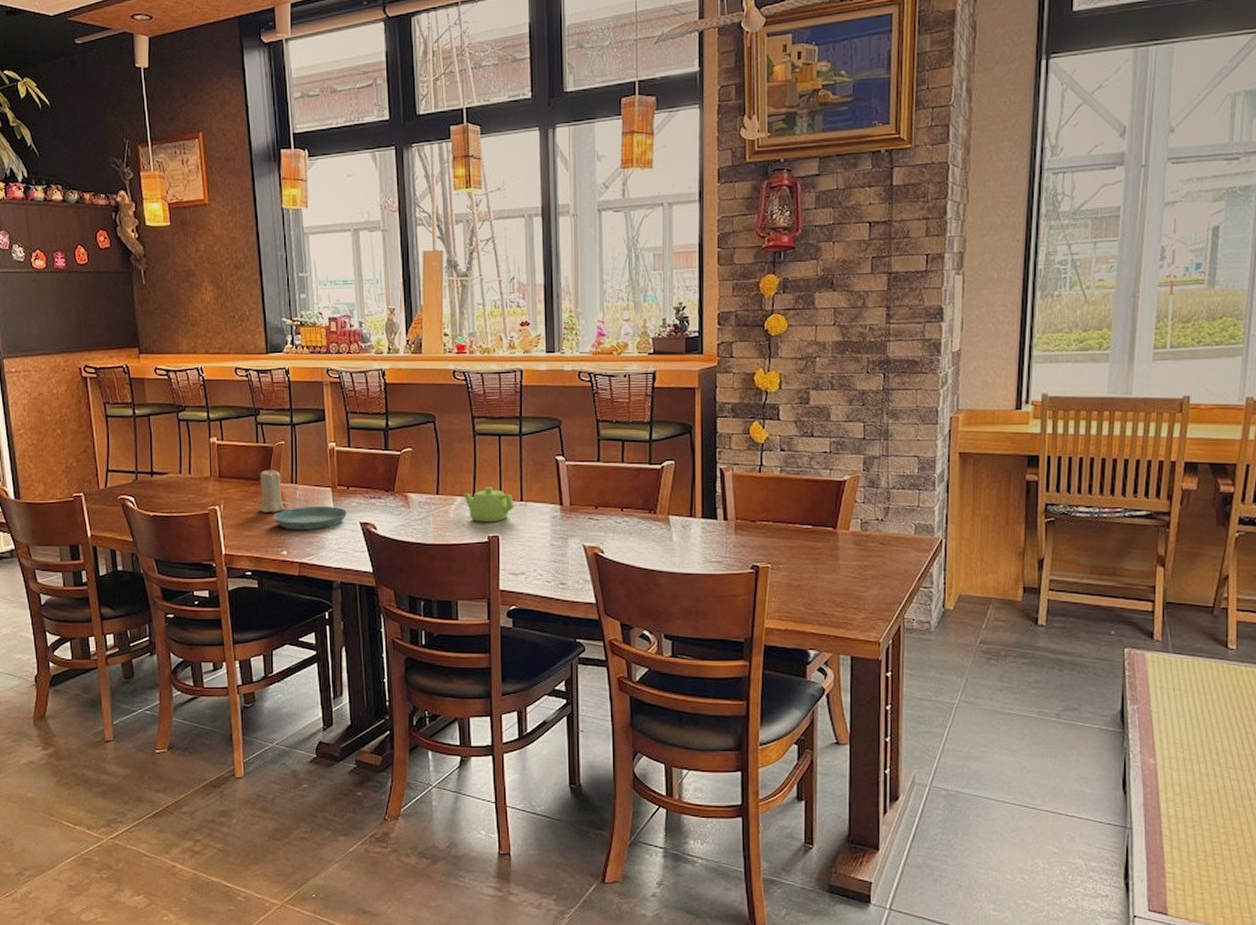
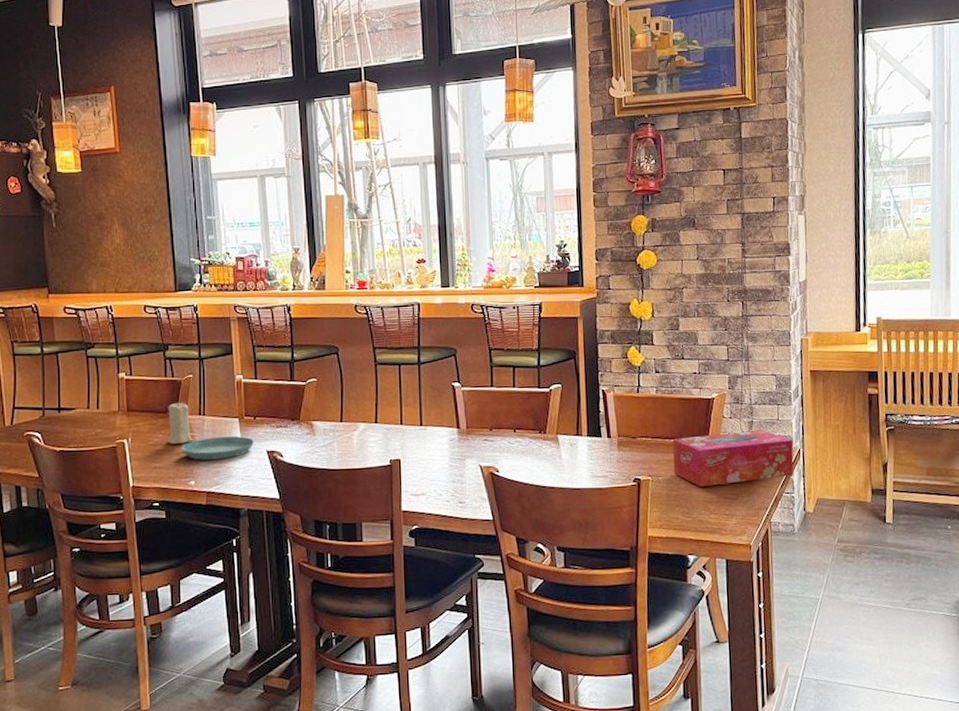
teapot: present [464,487,514,523] -> none [366,413,414,447]
tissue box: none [796,516,935,577] -> present [672,429,794,487]

